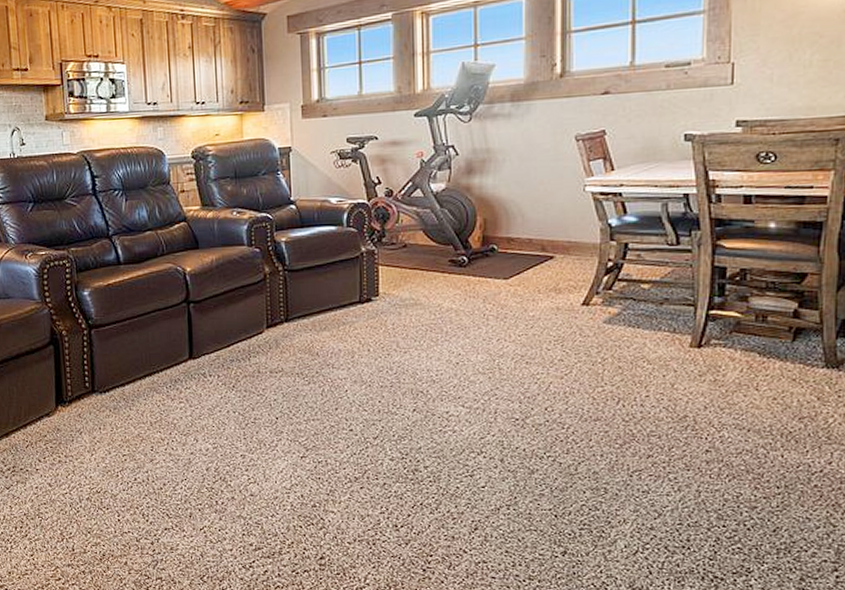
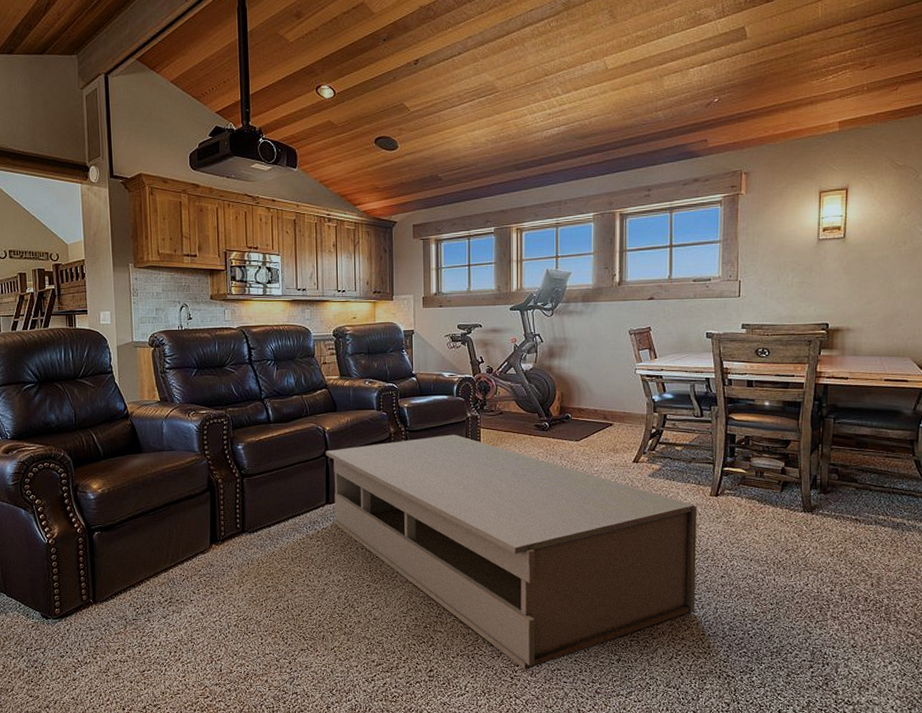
coffee table: none [186,273,672,561] -> present [325,434,697,670]

